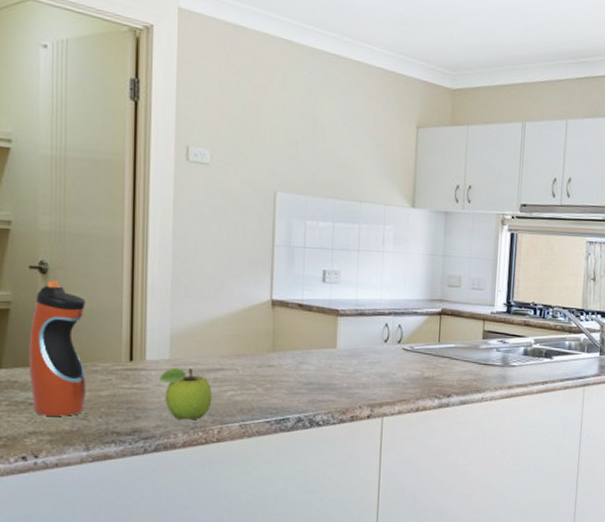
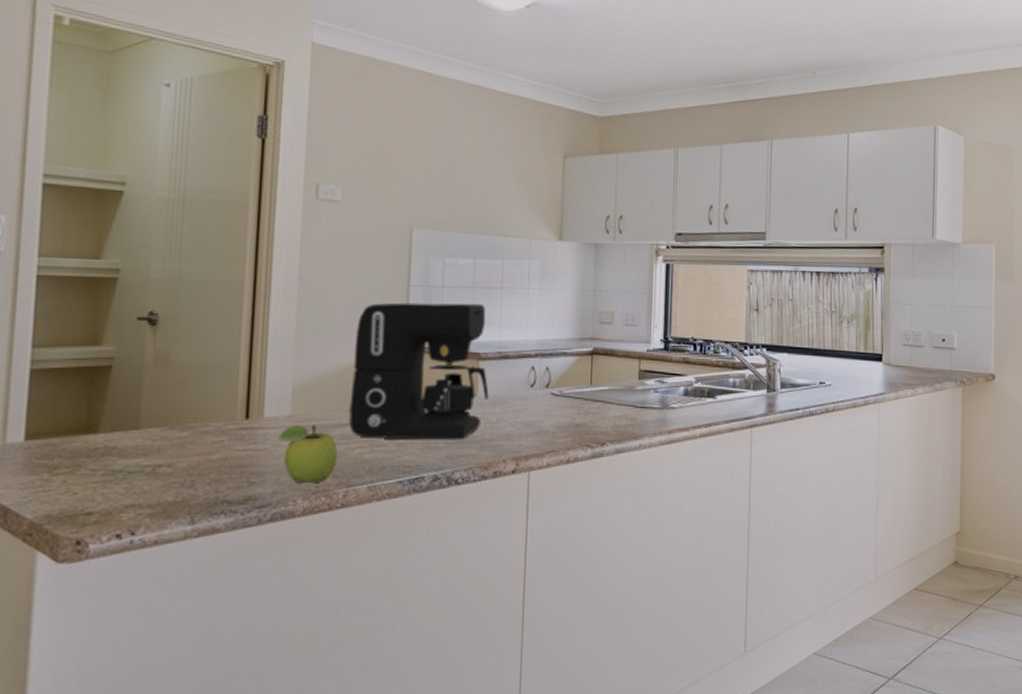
water bottle: present [28,280,86,416] -> none [130,332,198,485]
coffee maker: none [221,260,347,387] -> present [349,302,489,440]

